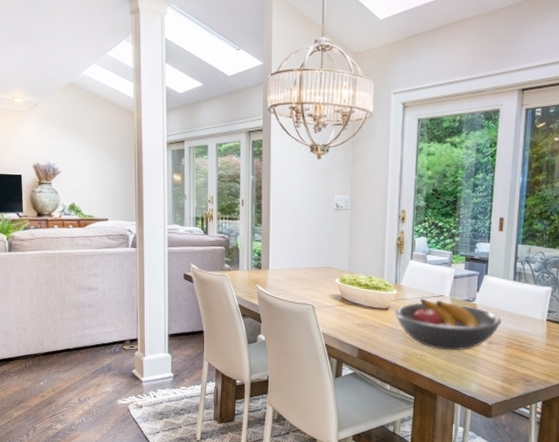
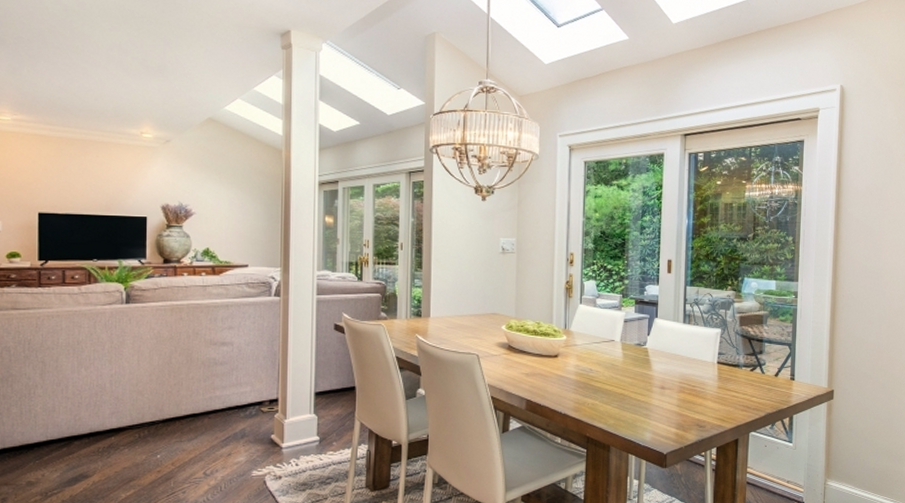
fruit bowl: present [394,298,502,351] -> none [564,343,673,398]

